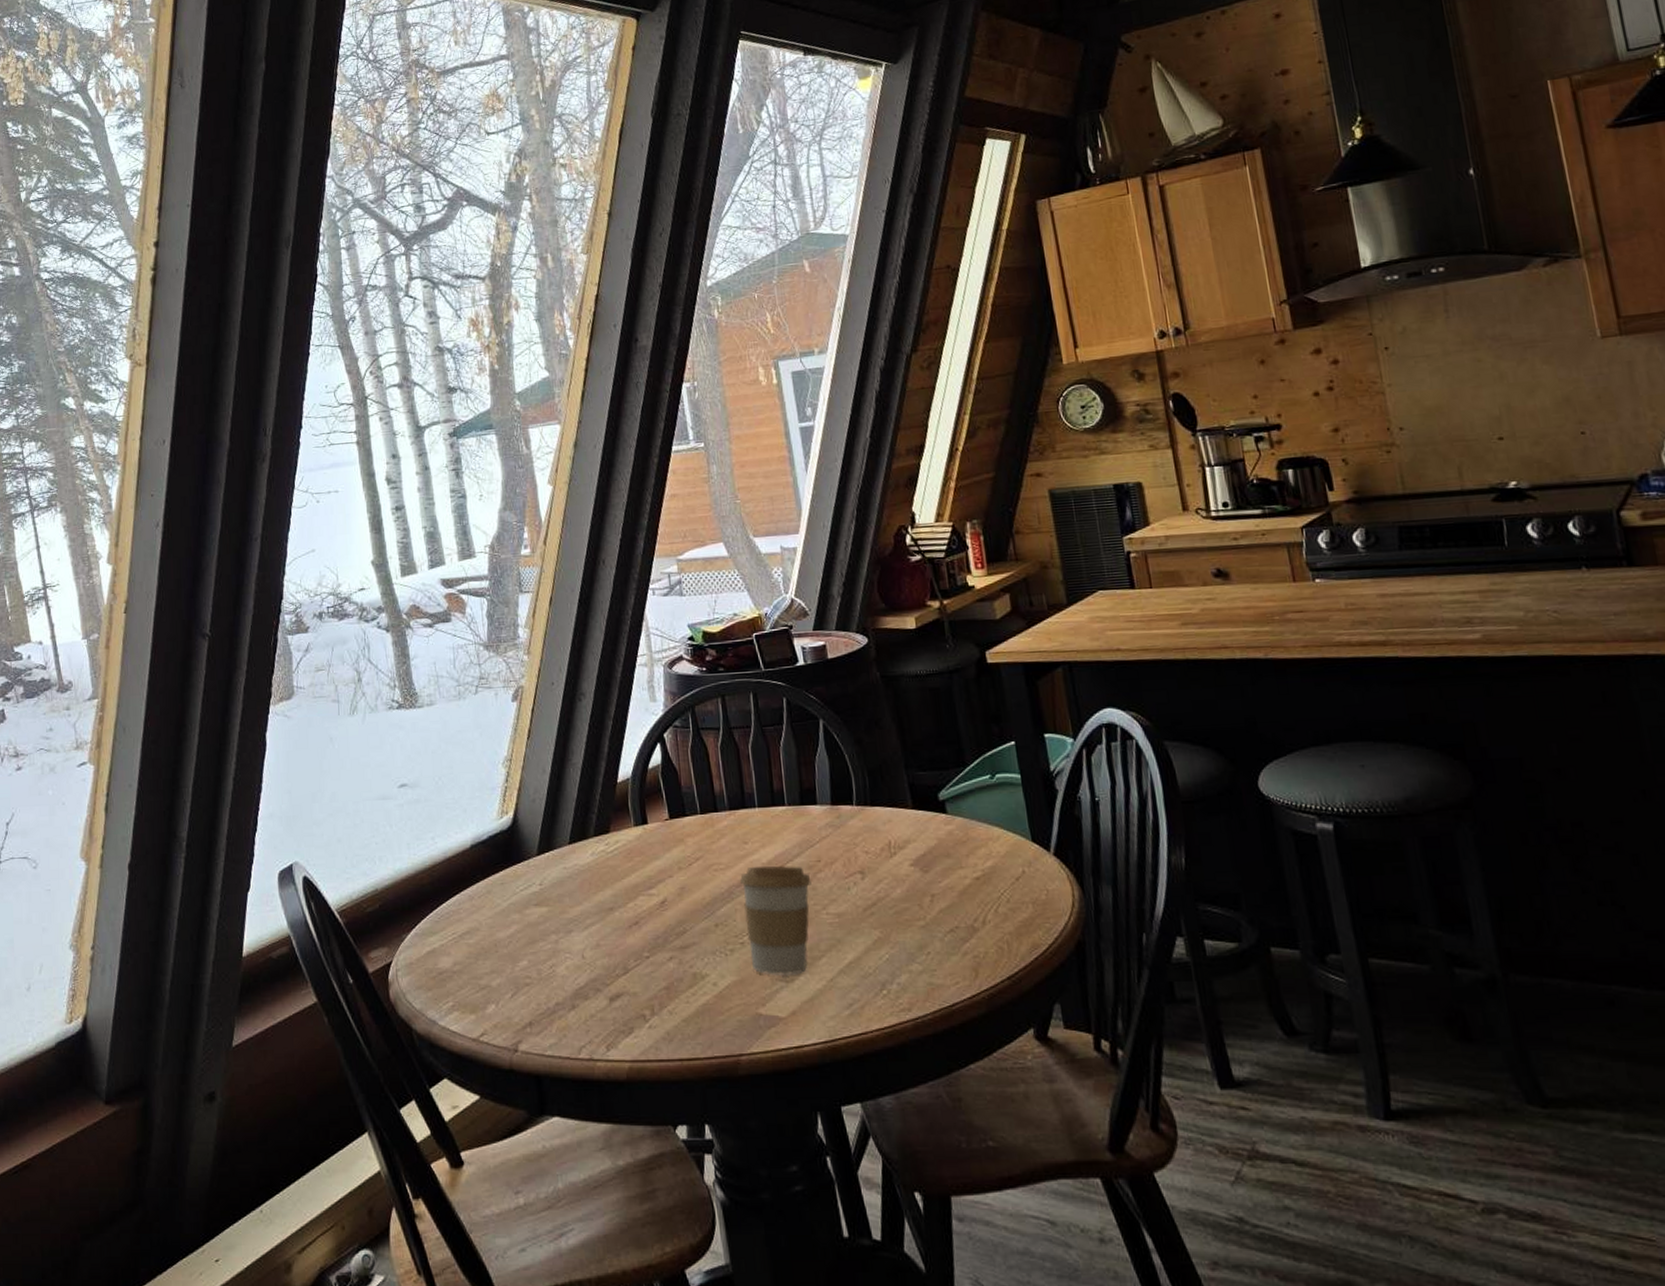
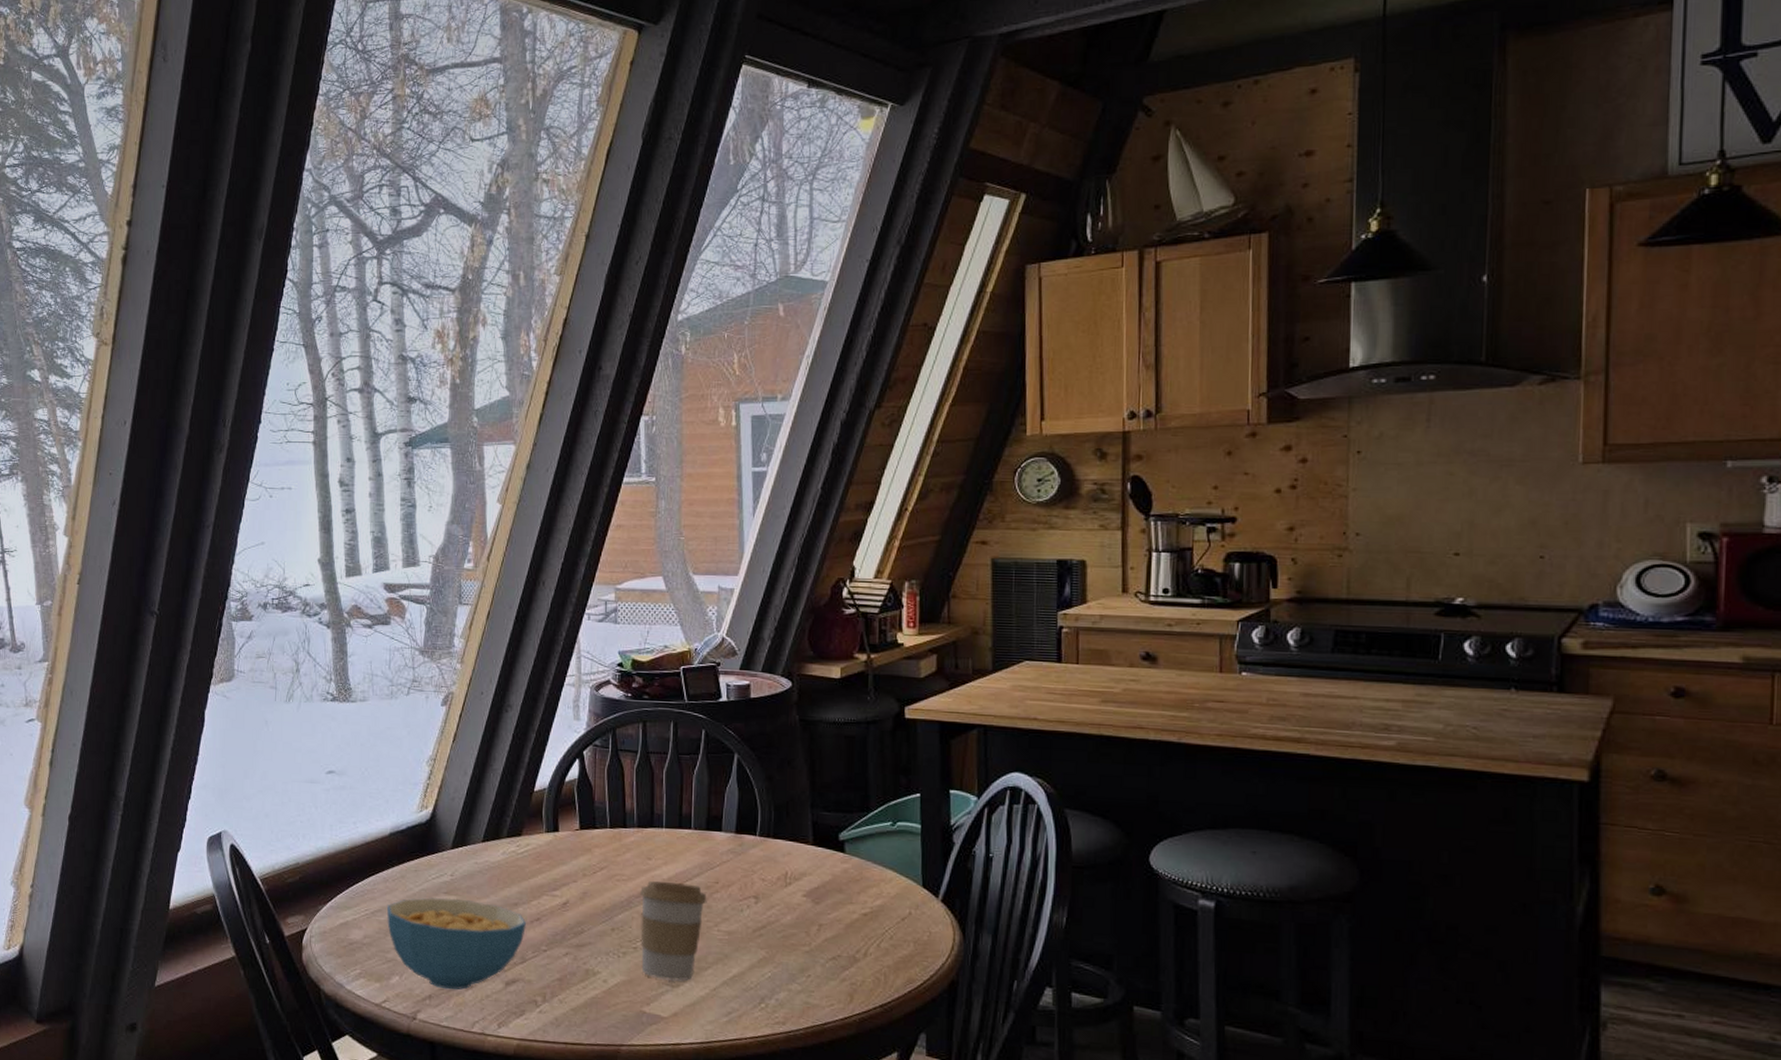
cereal bowl: none [476,909,626,1013] -> present [387,897,527,990]

